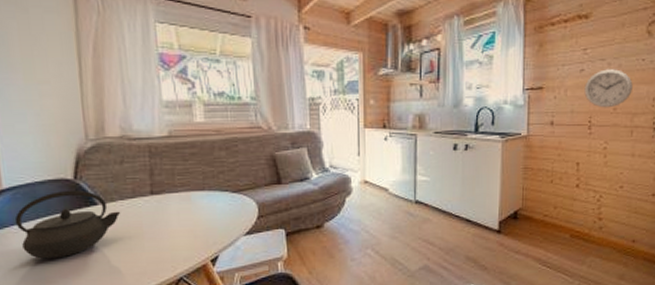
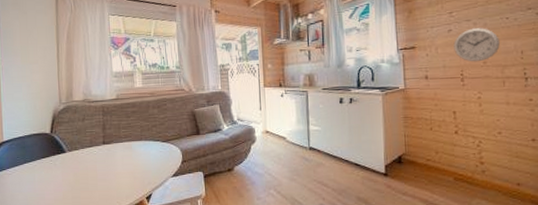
kettle: present [14,189,121,259] -> none [10,141,82,195]

